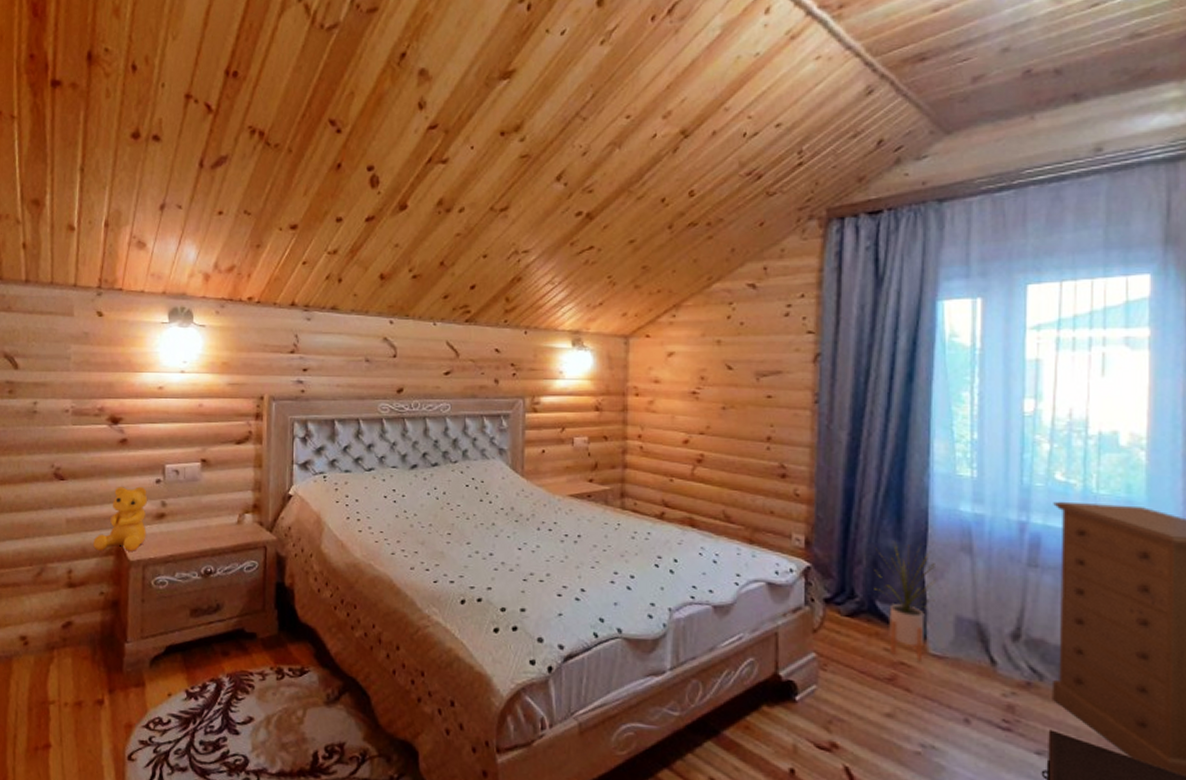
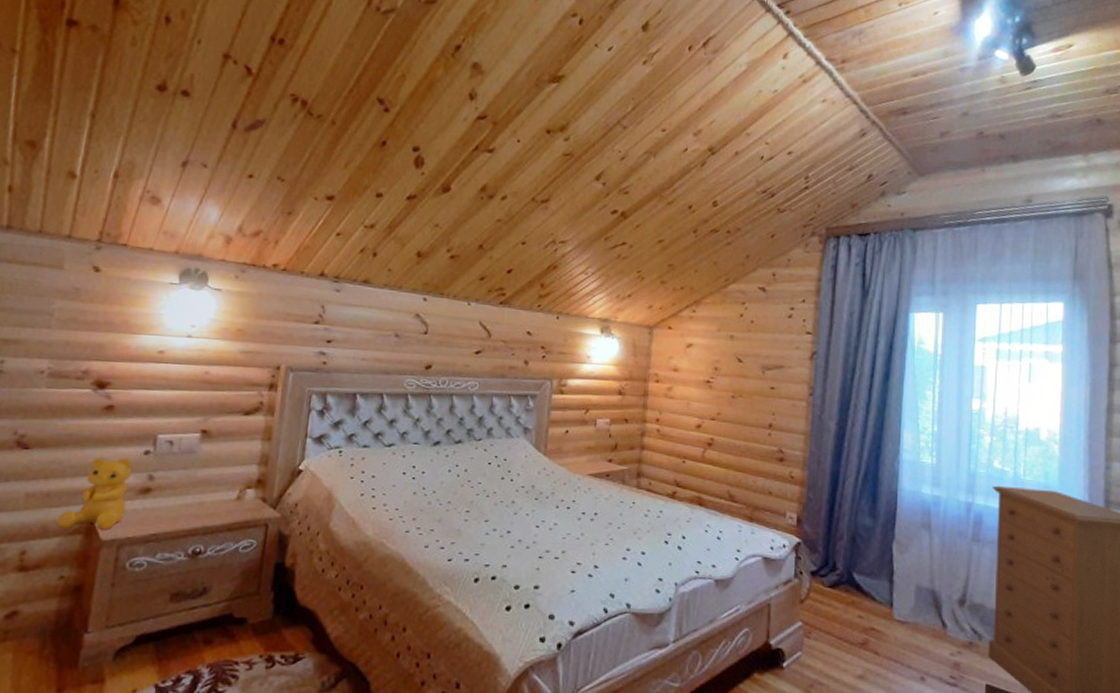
house plant: present [874,542,942,661] -> none [852,520,906,627]

